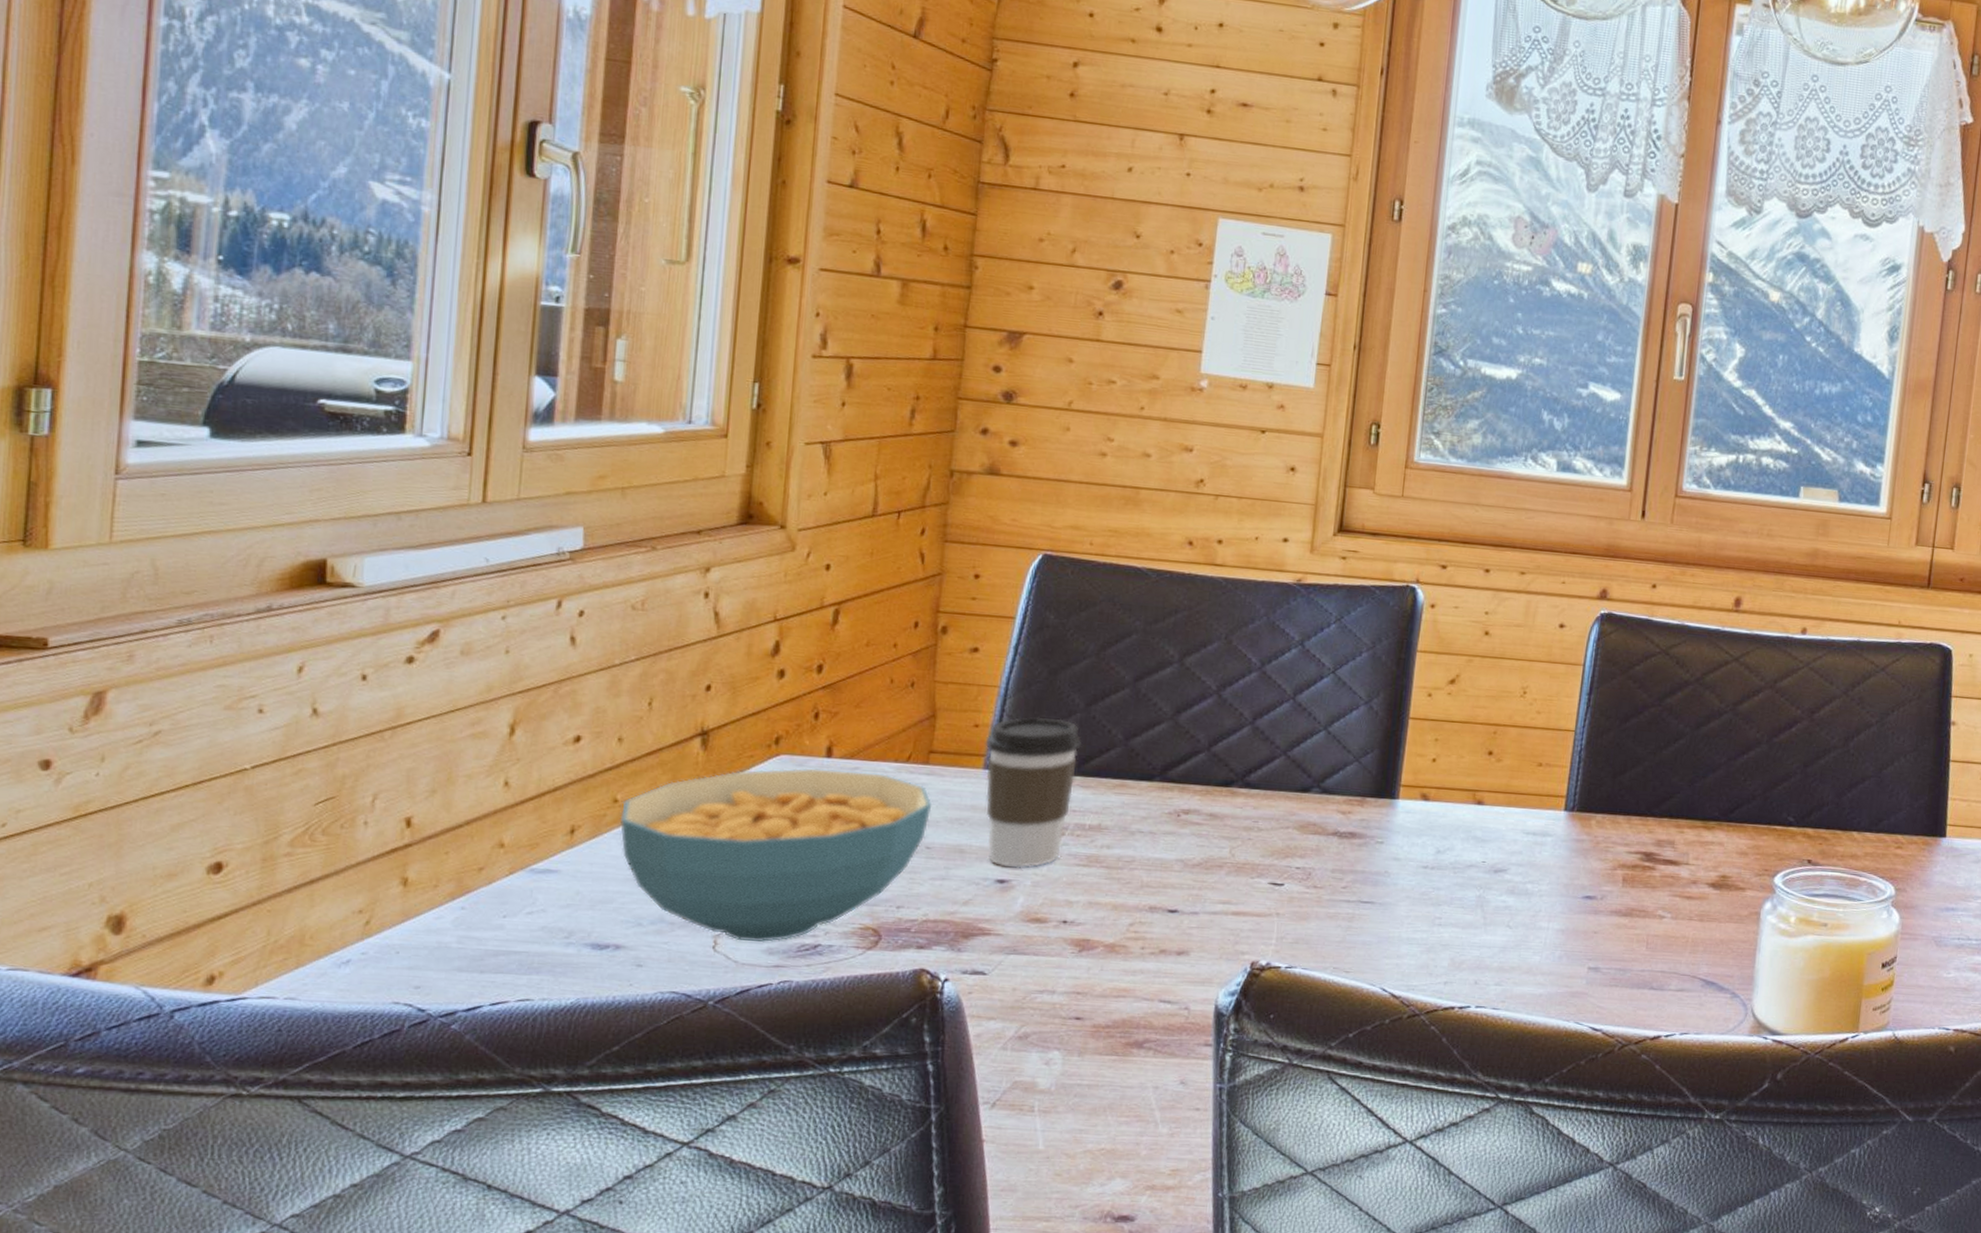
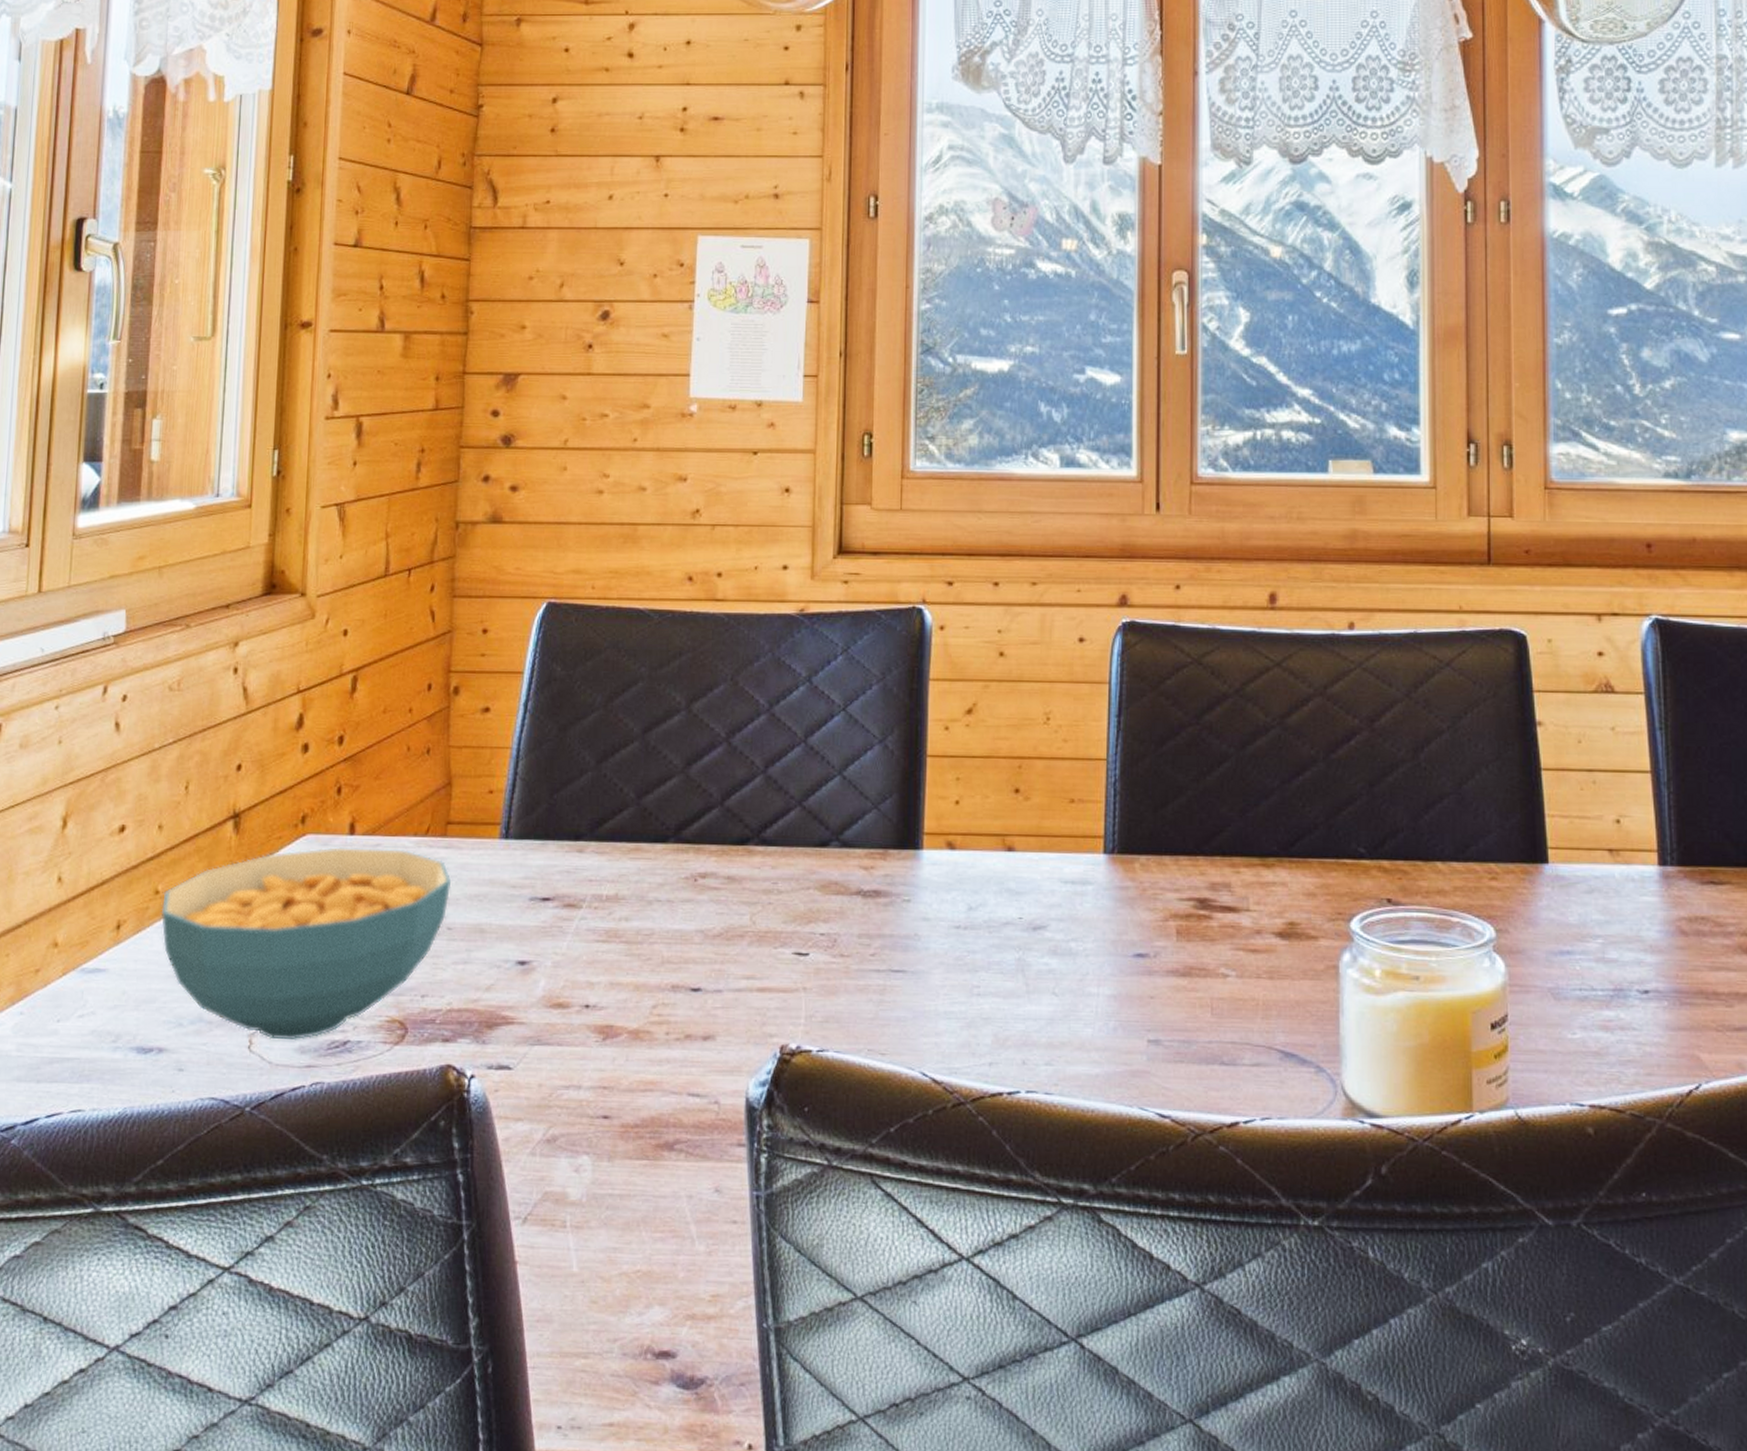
coffee cup: present [985,716,1082,868] -> none [500,778,595,947]

